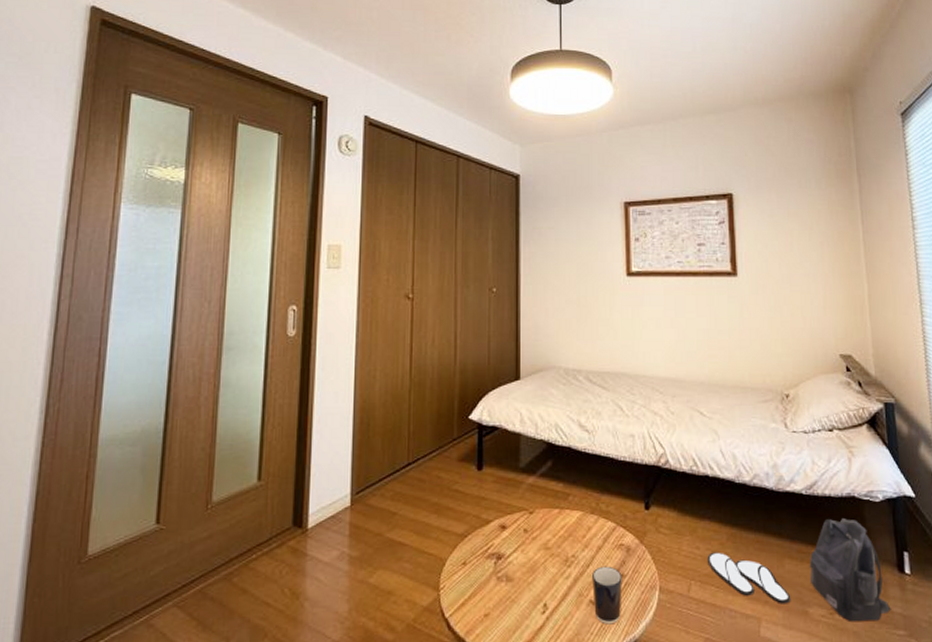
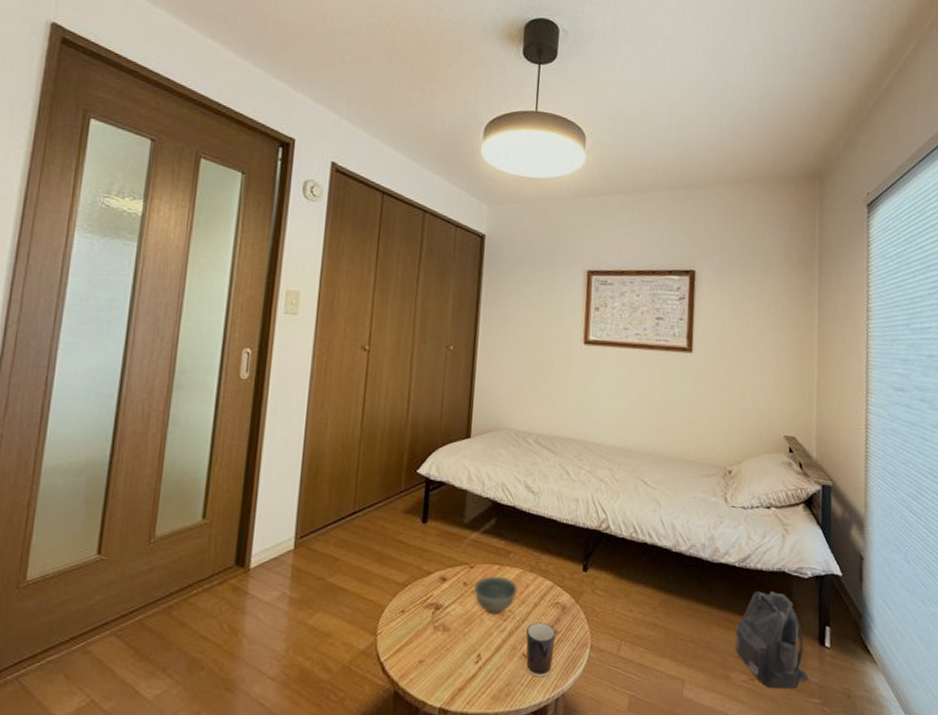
bowl: none [535,520,580,561] -> present [474,576,518,614]
slippers: present [707,552,791,604] -> none [639,615,716,668]

